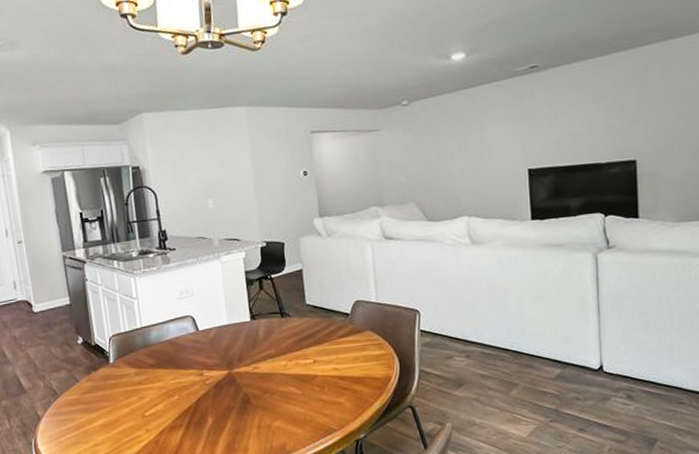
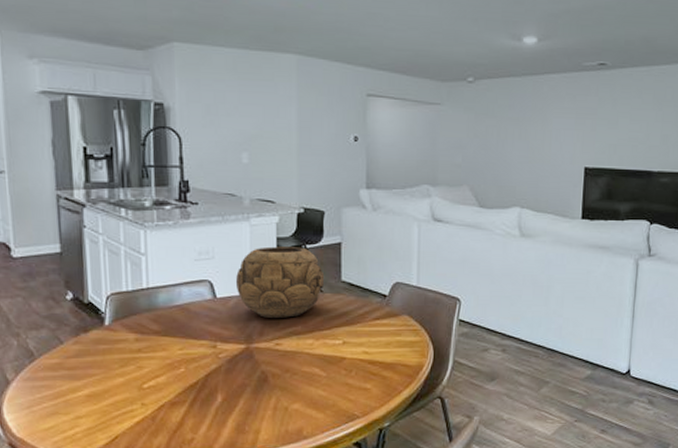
decorative bowl: none [213,277,291,345] -> present [236,246,325,318]

